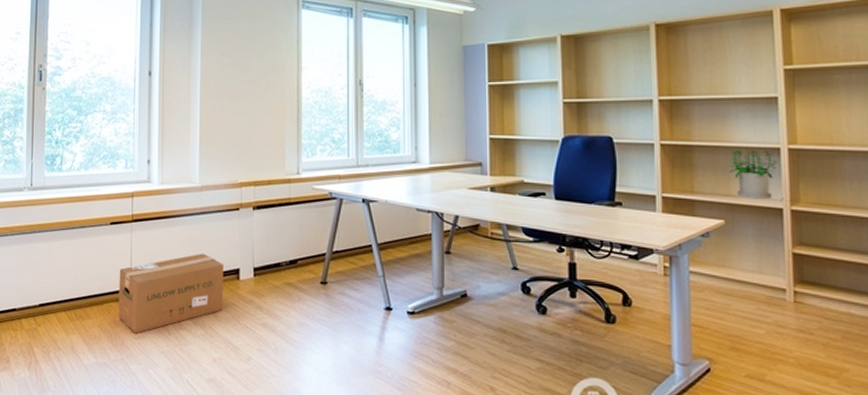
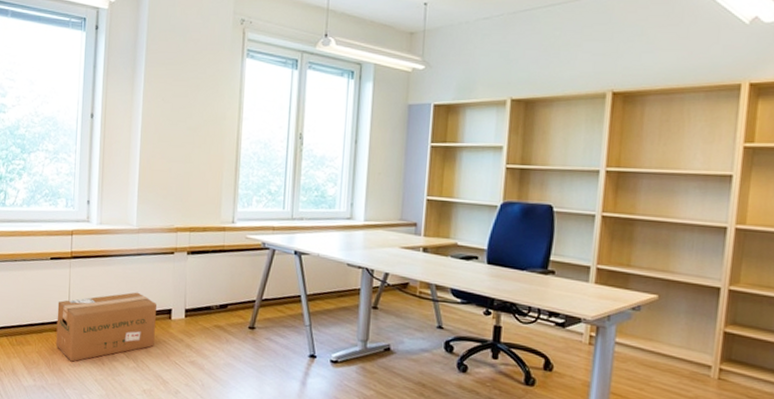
potted plant: present [729,149,777,199] -> none [670,226,722,277]

